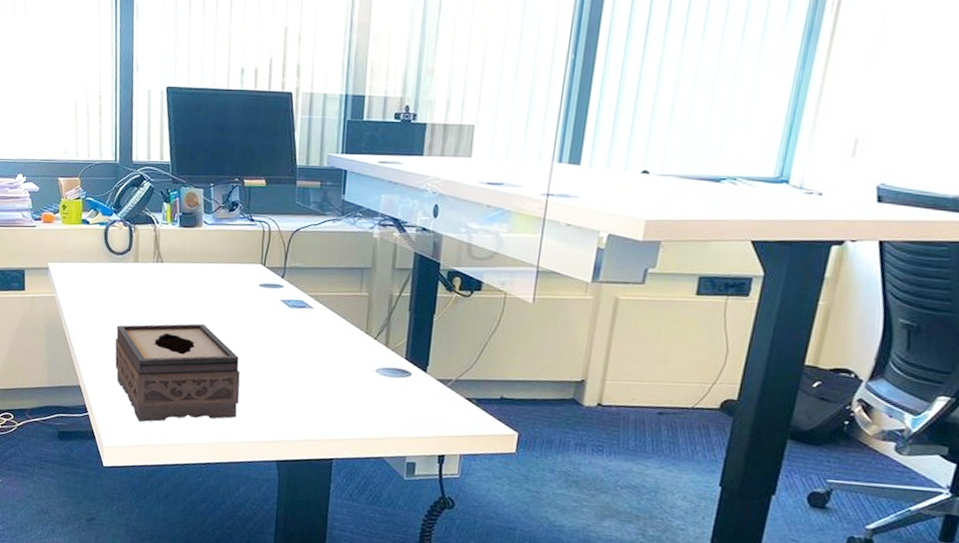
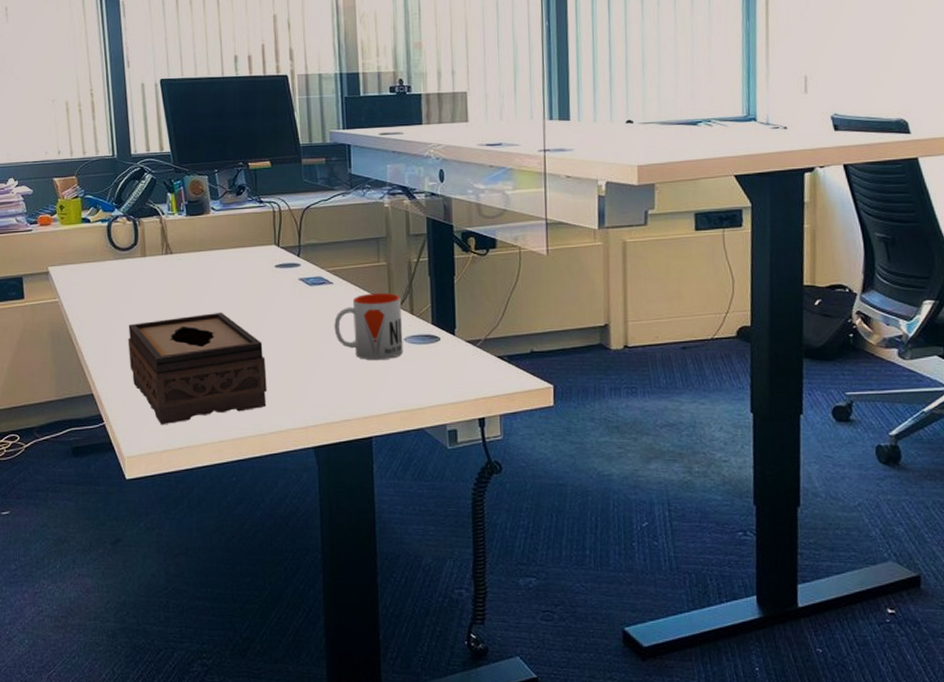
mug: none [309,321,378,388] -> present [334,292,403,361]

